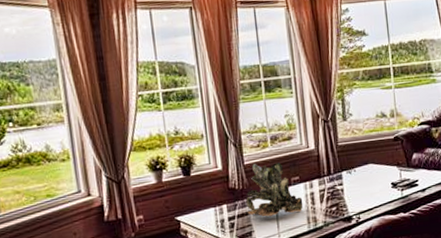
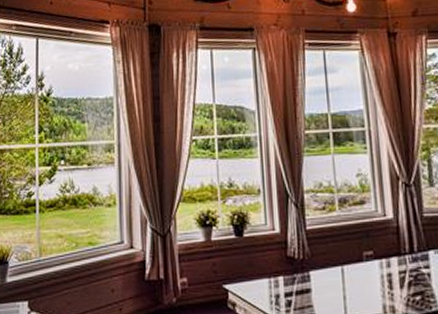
plant: present [246,162,304,217] -> none [307,230,378,298]

